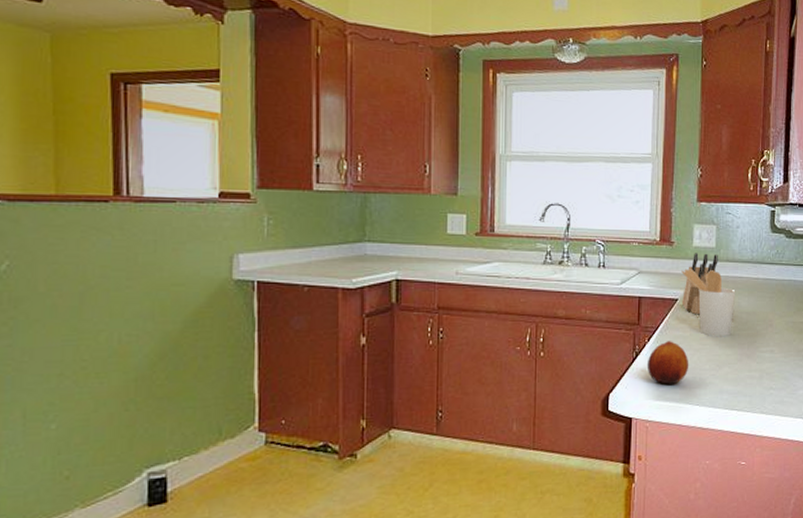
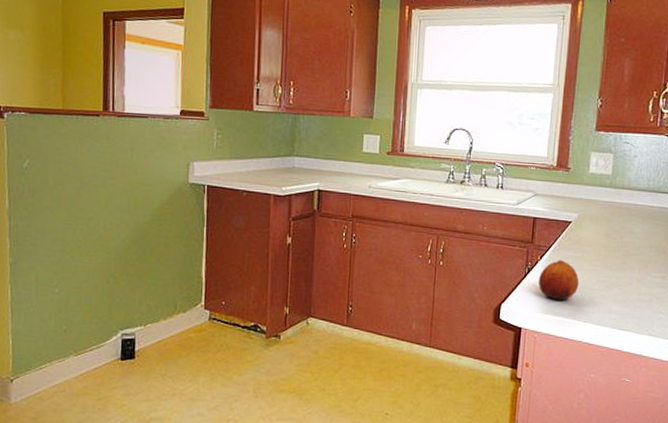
knife block: present [681,253,718,314] -> none [574,179,614,237]
utensil holder: present [681,269,736,337] -> none [576,193,630,260]

